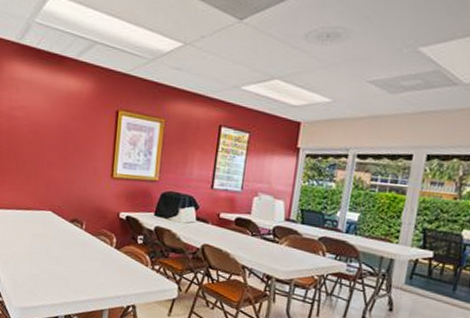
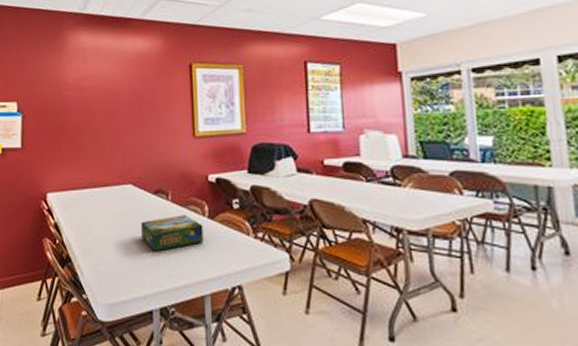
board game: none [55,242,110,270] -> present [141,215,204,252]

